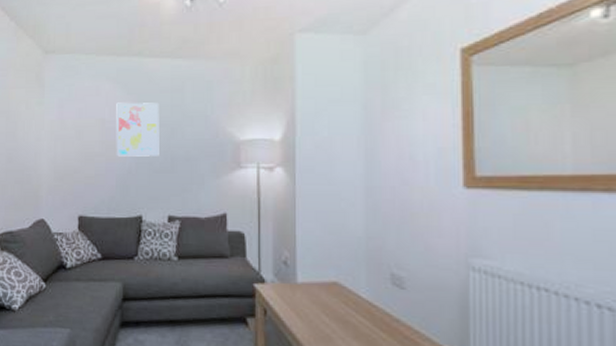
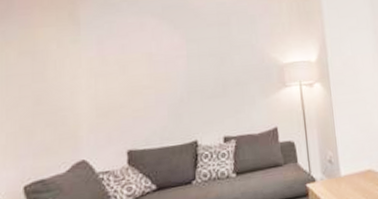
wall art: present [116,102,159,157] -> none [163,35,211,88]

